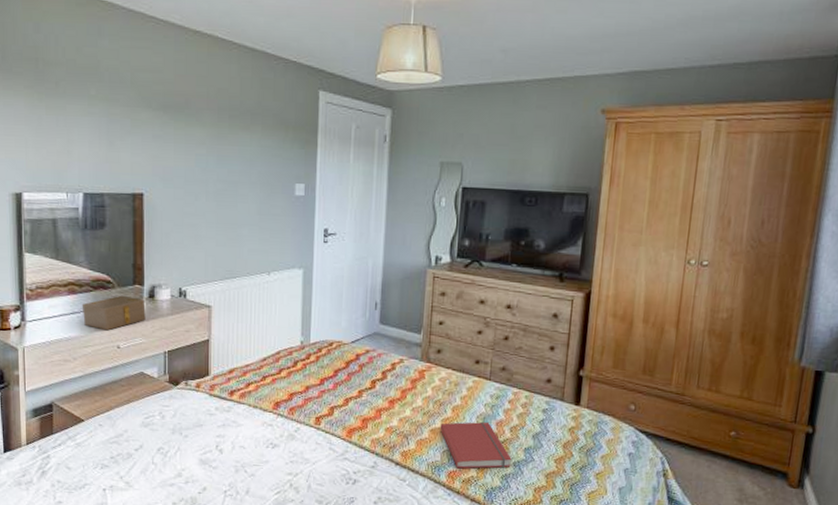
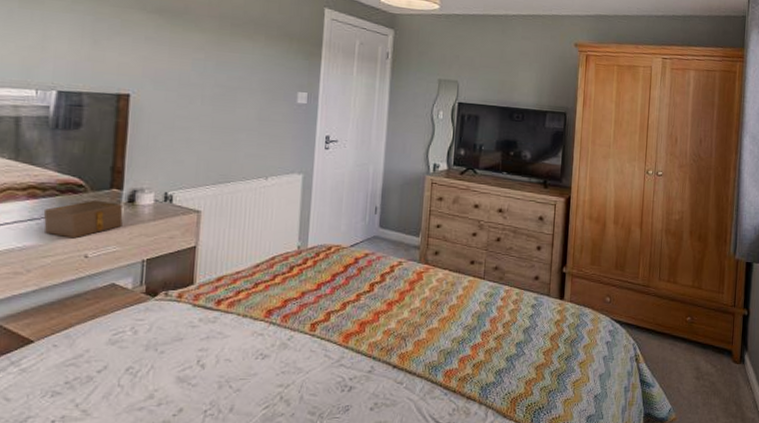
book: present [439,421,512,469] -> none [437,319,505,367]

